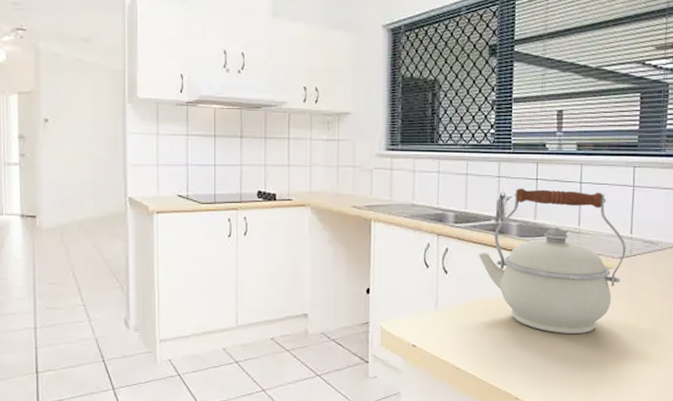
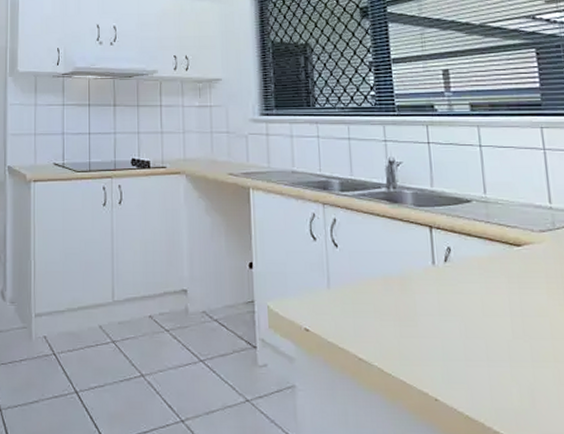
kettle: present [478,188,626,335] -> none [370,152,547,323]

